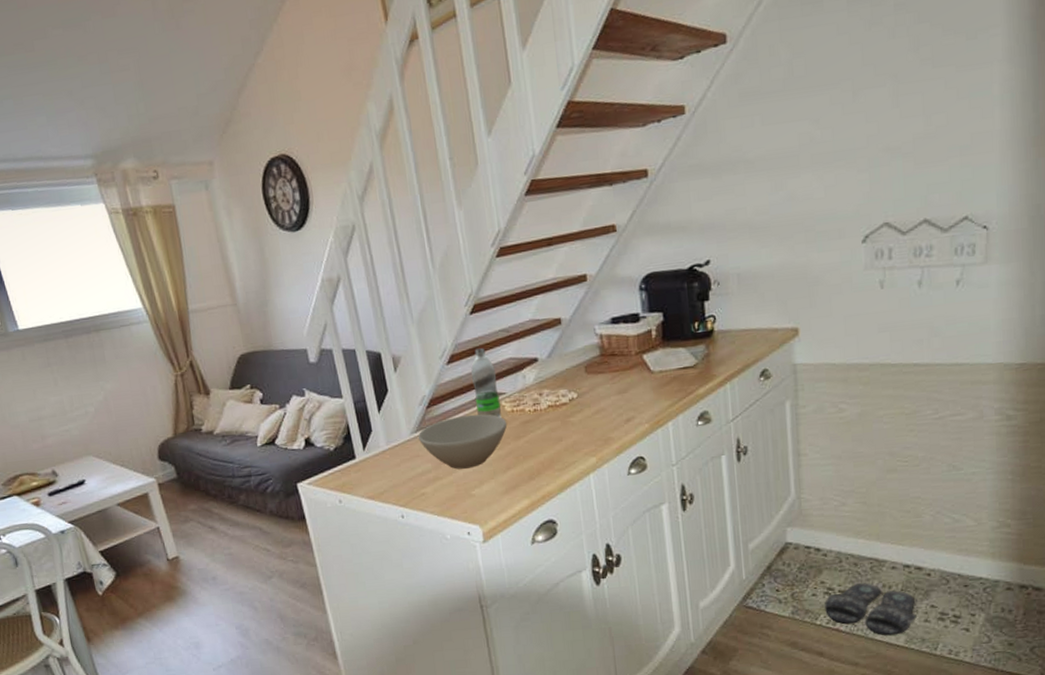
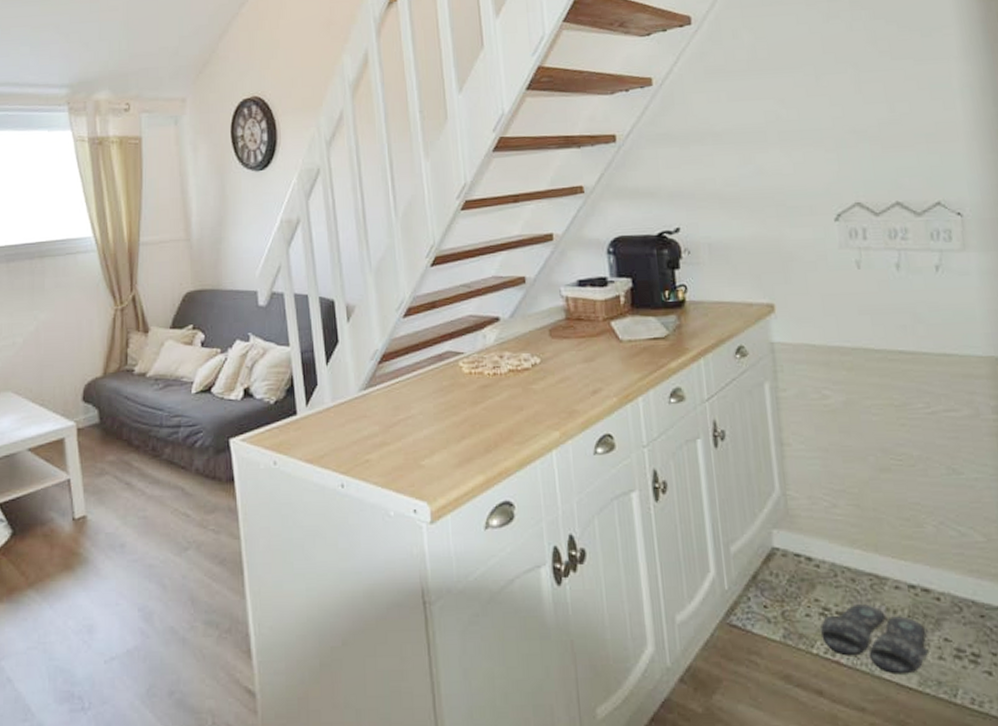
bowl: present [417,414,508,470] -> none [366,374,464,435]
bottle: present [470,348,502,418] -> none [428,303,459,380]

